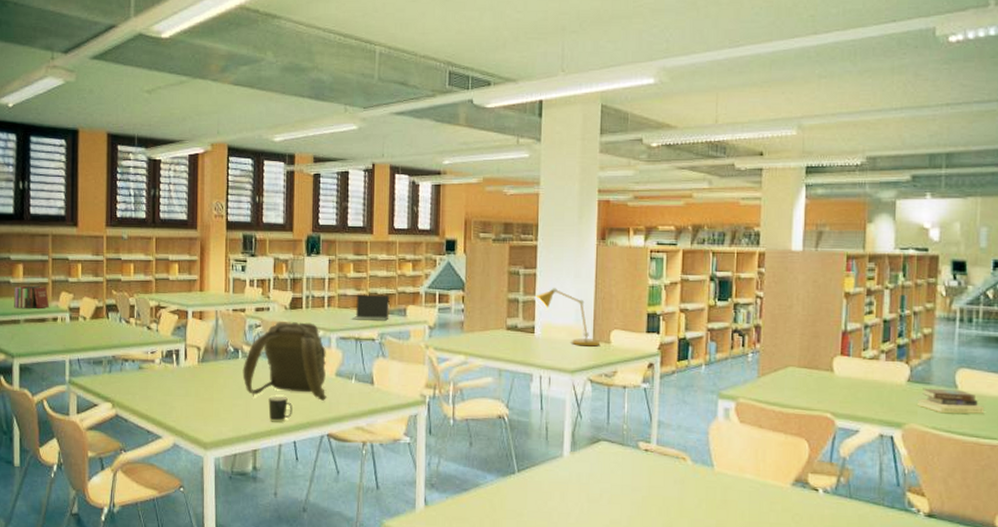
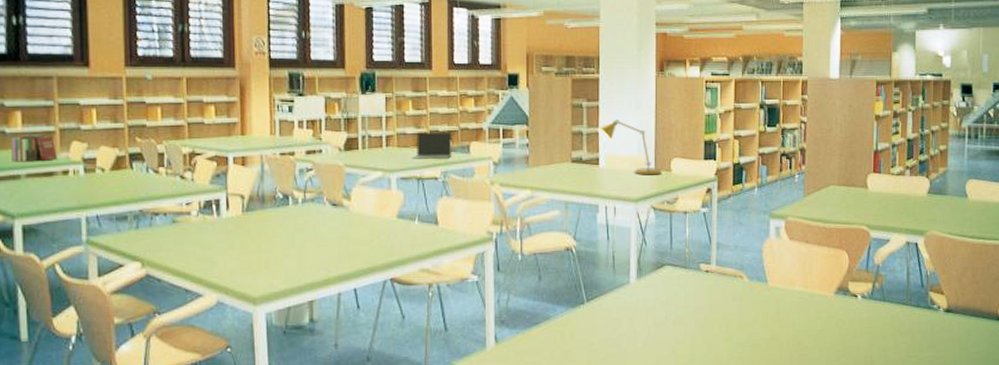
backpack: present [242,322,327,401] -> none [294,164,388,247]
mug: present [268,396,292,422] -> none [324,243,351,270]
books: present [918,388,985,414] -> none [937,198,989,220]

